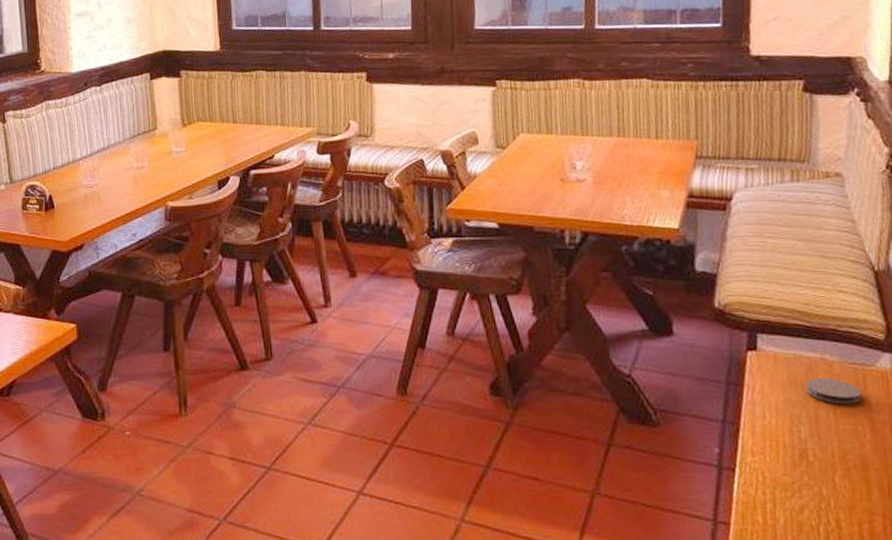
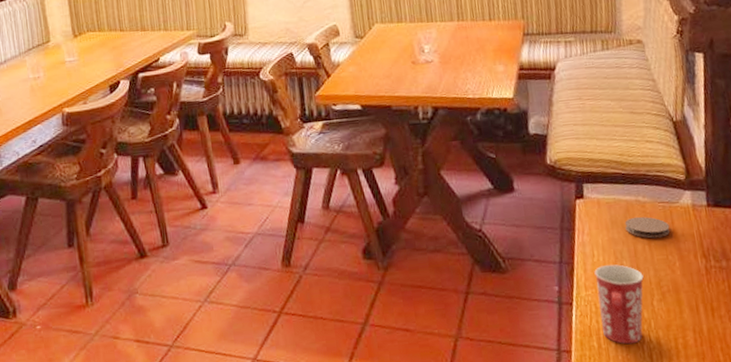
mug: none [764,430,825,524] -> present [594,264,644,345]

